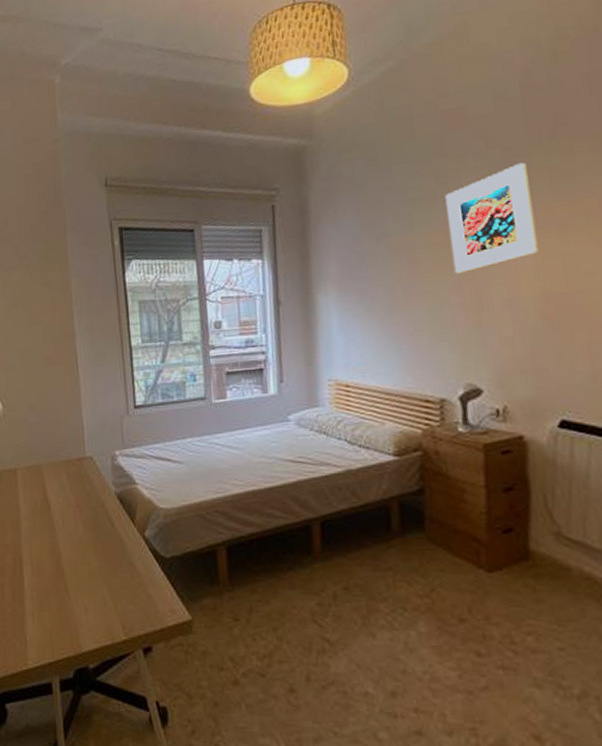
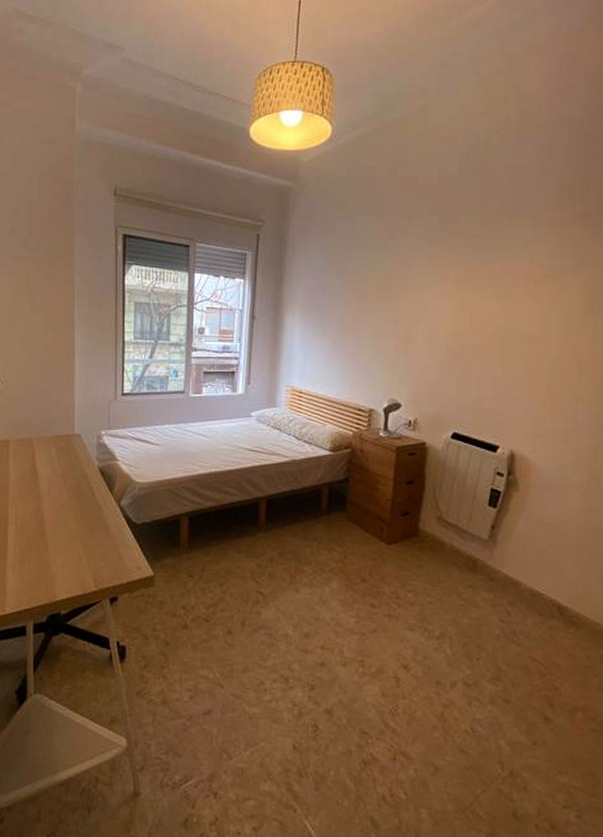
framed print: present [445,162,538,273] -> none [392,228,456,310]

